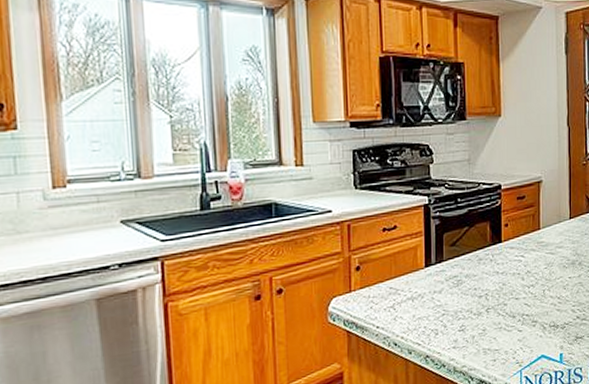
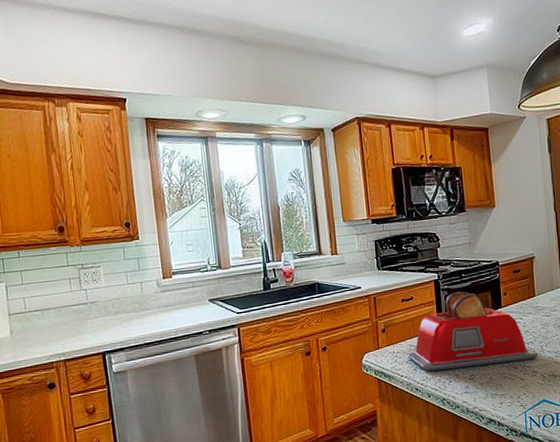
toaster: none [386,220,539,321] -> present [407,291,538,371]

